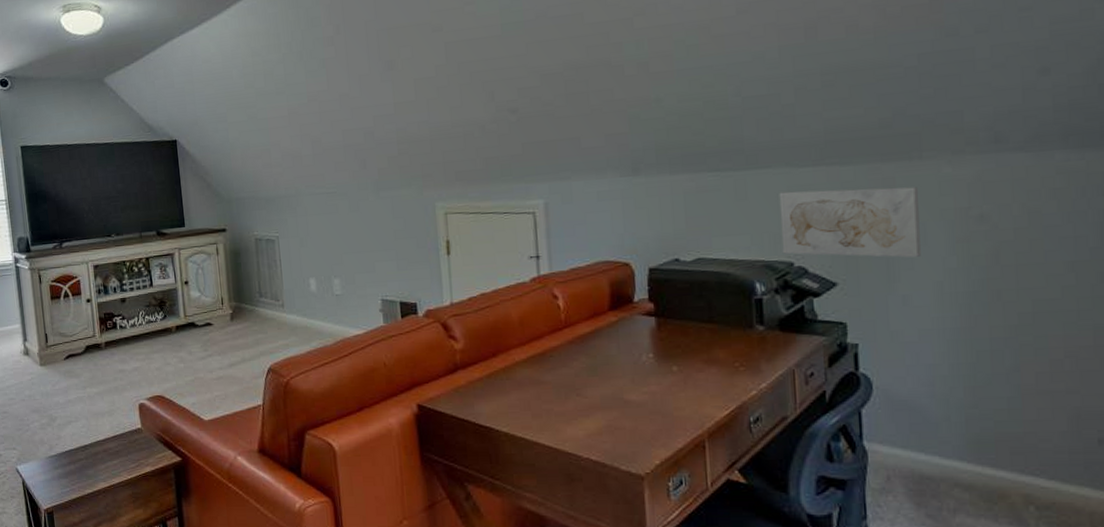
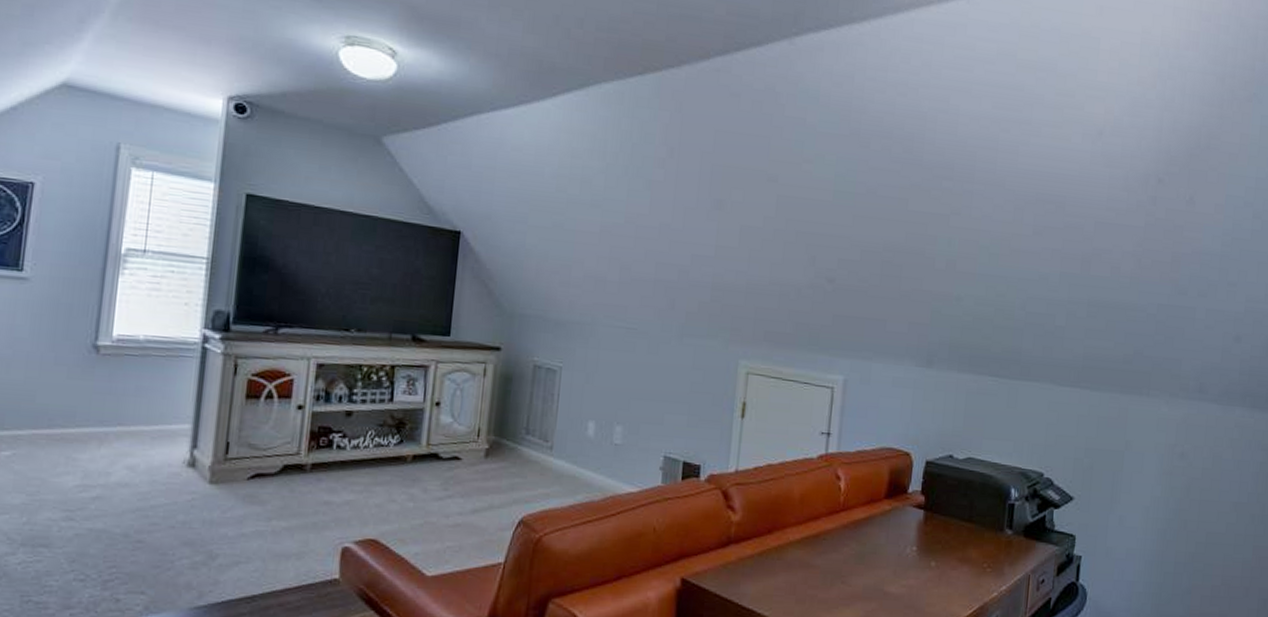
wall art: present [779,187,921,258] -> none [1036,406,1142,484]

